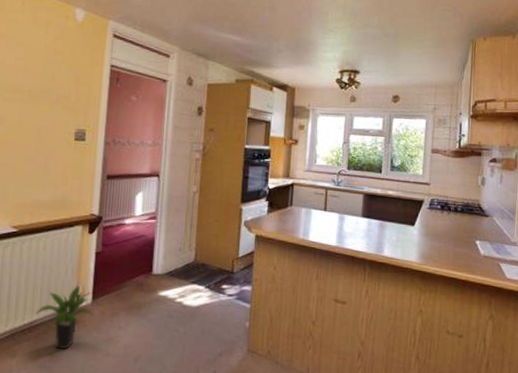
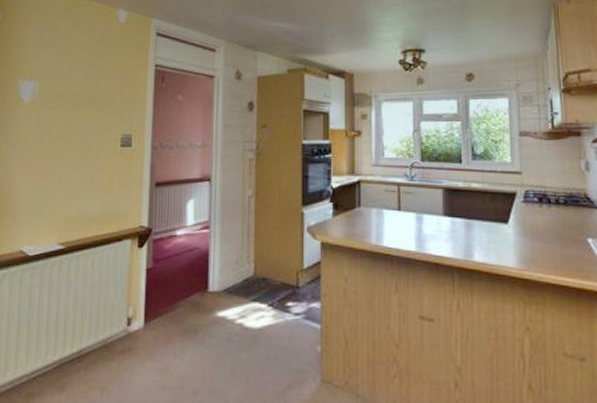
potted plant: present [35,285,93,349] -> none [84,307,146,381]

